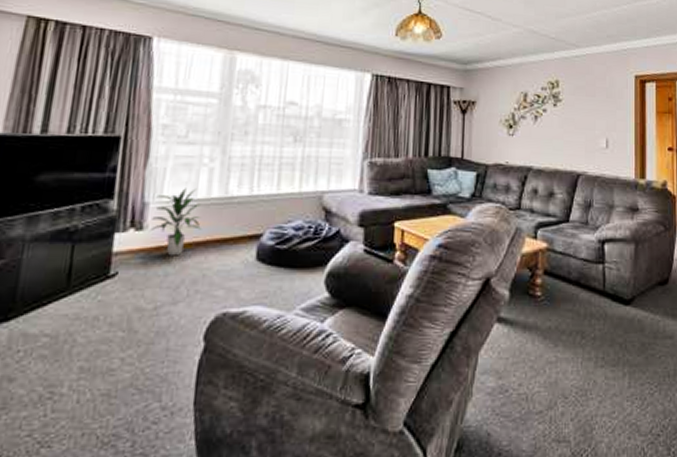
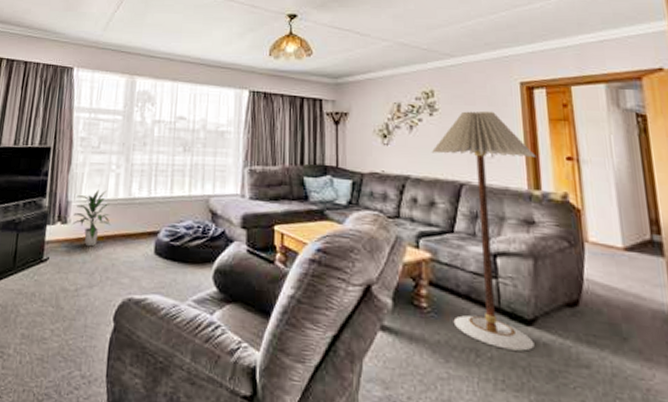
floor lamp: none [553,102,643,329] -> present [431,110,536,352]

